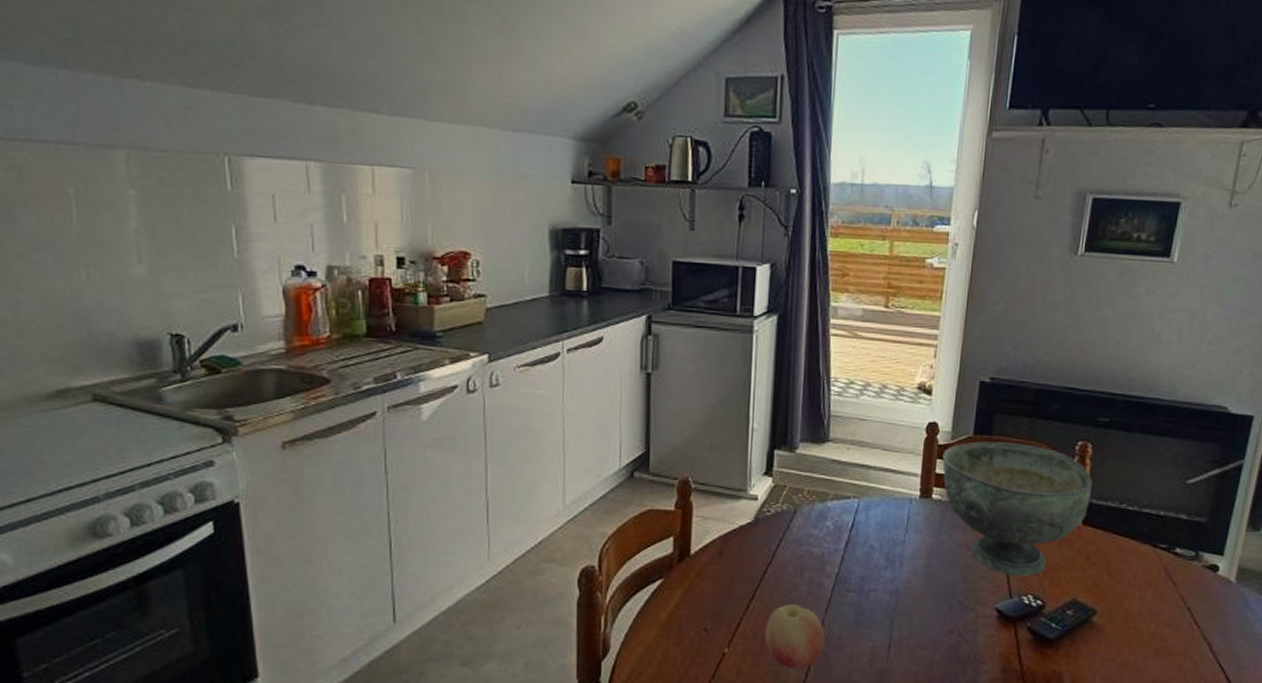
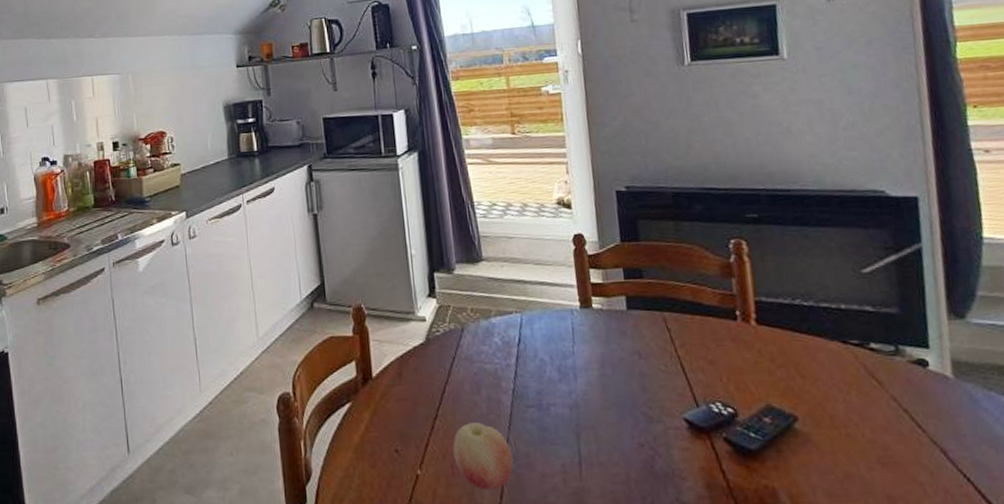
decorative bowl: present [942,441,1093,576] -> none [594,246,759,383]

